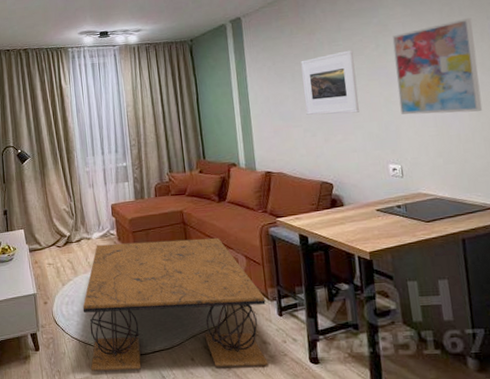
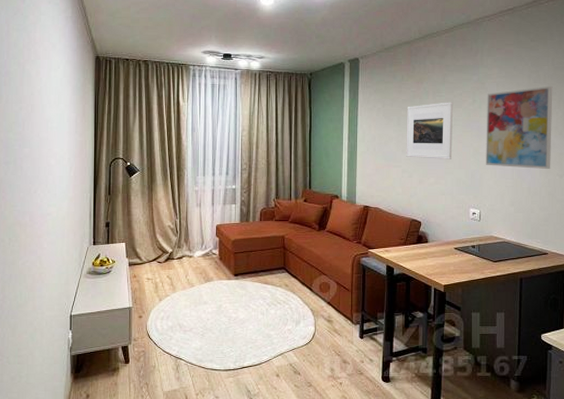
coffee table: present [82,237,268,371] -> none [177,263,350,384]

